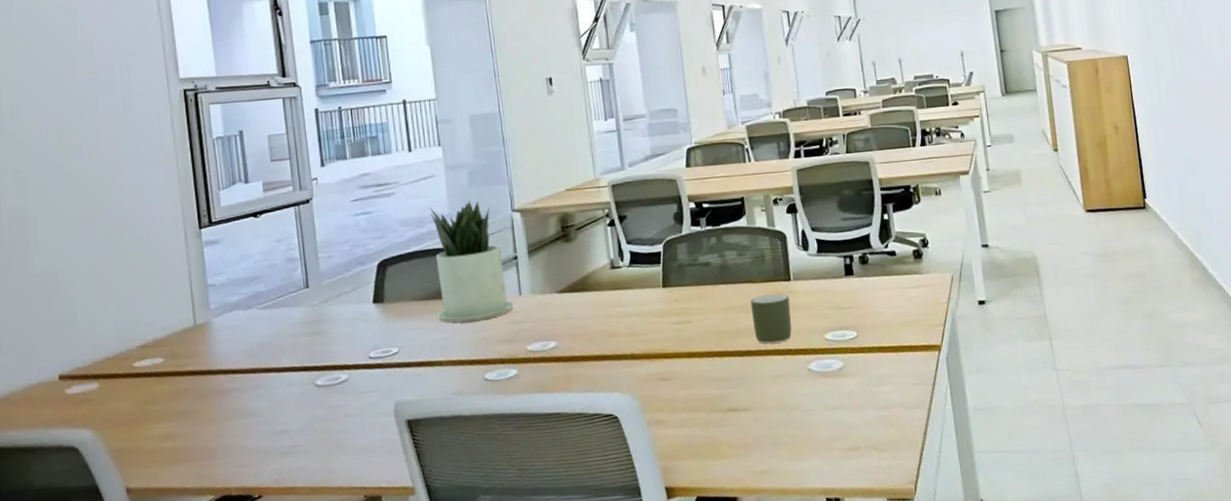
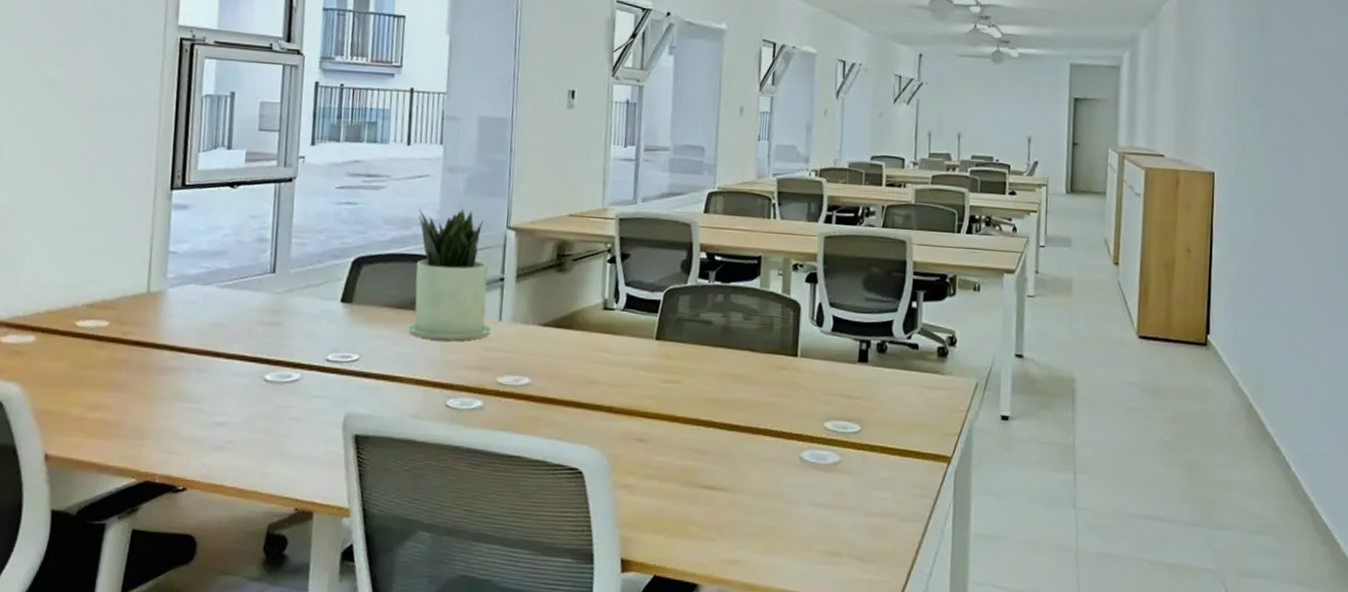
mug: present [750,294,792,344] -> none [747,367,793,423]

